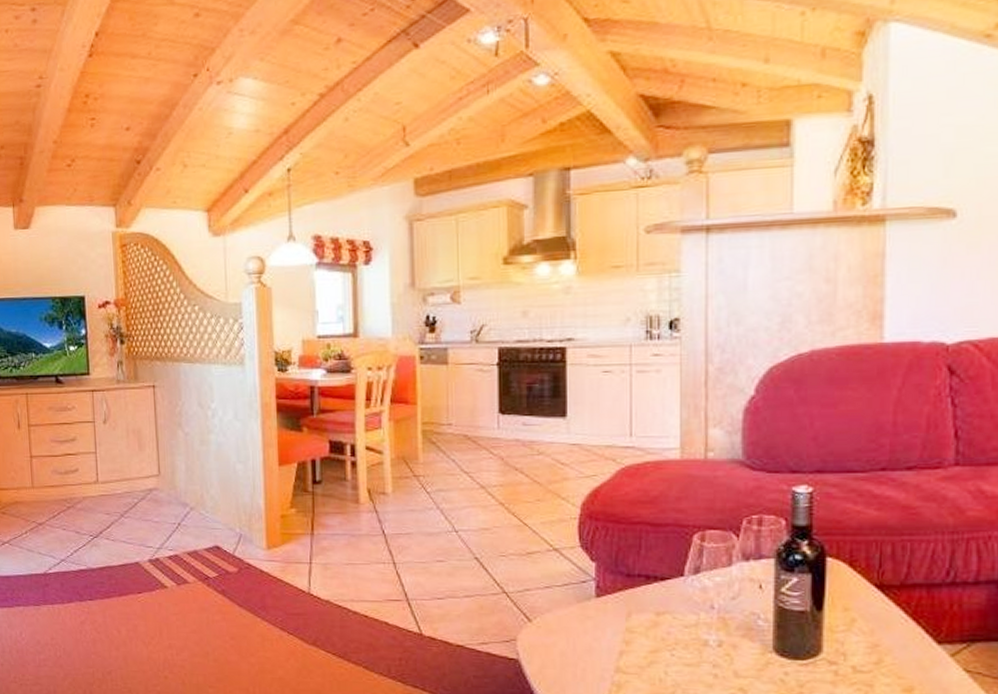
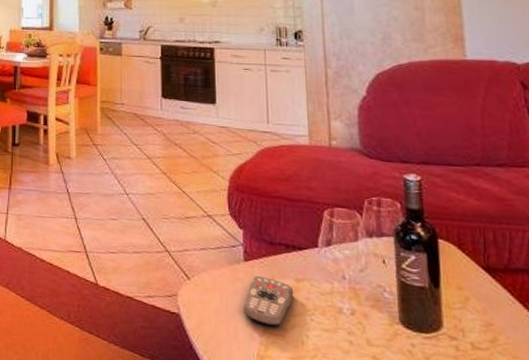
remote control: none [592,611,653,665] -> present [242,275,294,327]

